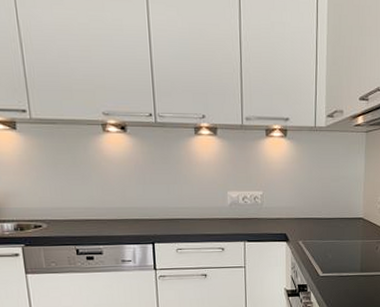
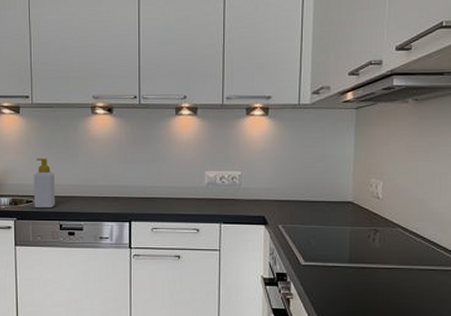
soap bottle: none [40,179,69,234] -> present [33,158,55,209]

